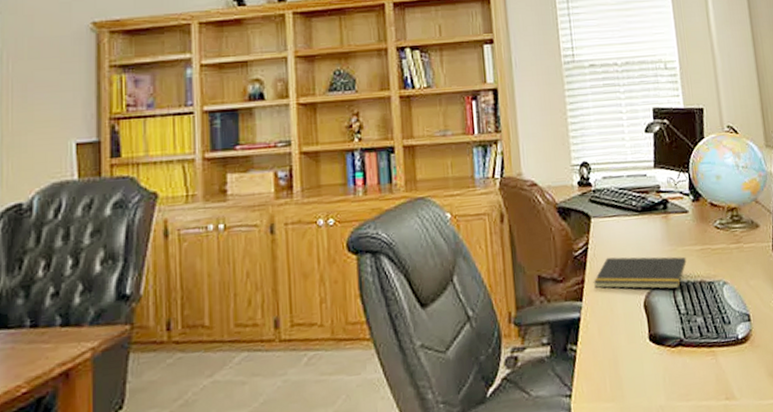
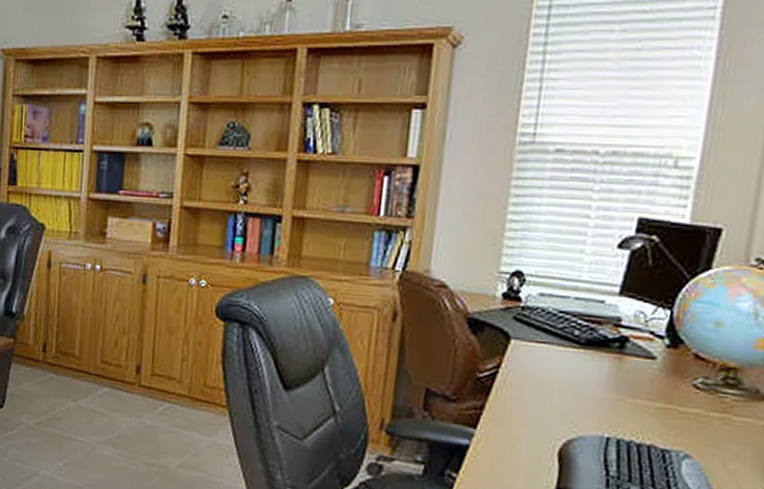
notepad: present [593,256,687,289] -> none [495,388,636,446]

